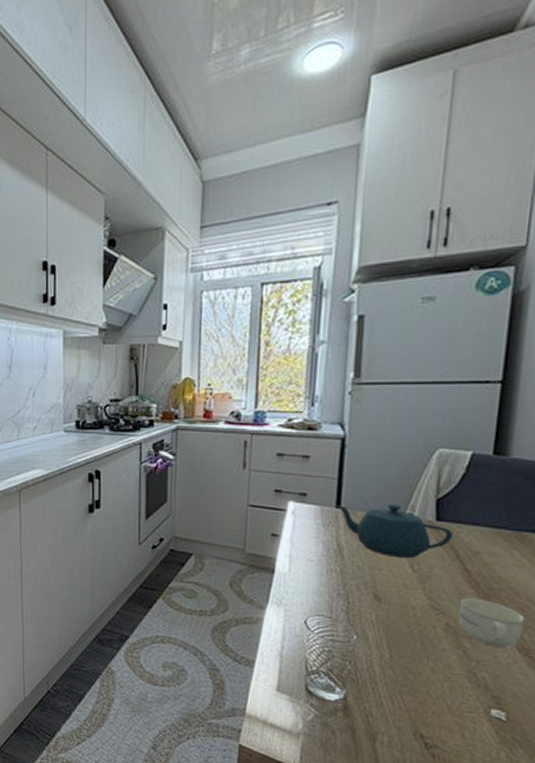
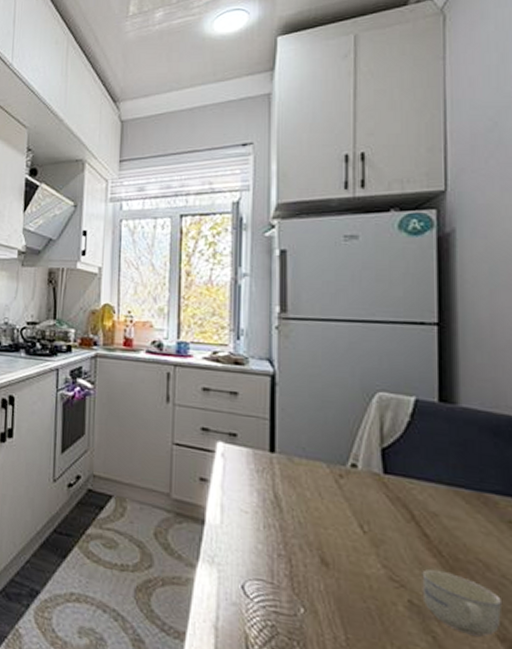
teapot: present [336,503,453,559] -> none [269,448,404,517]

